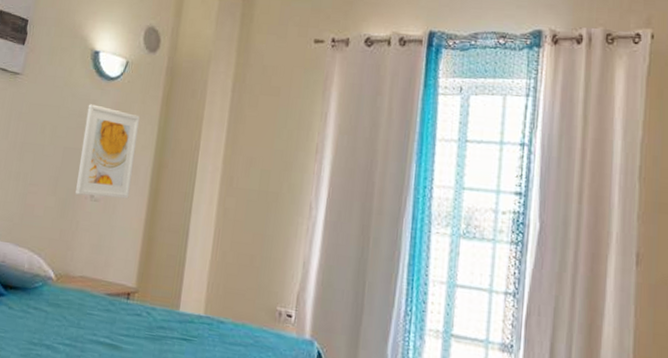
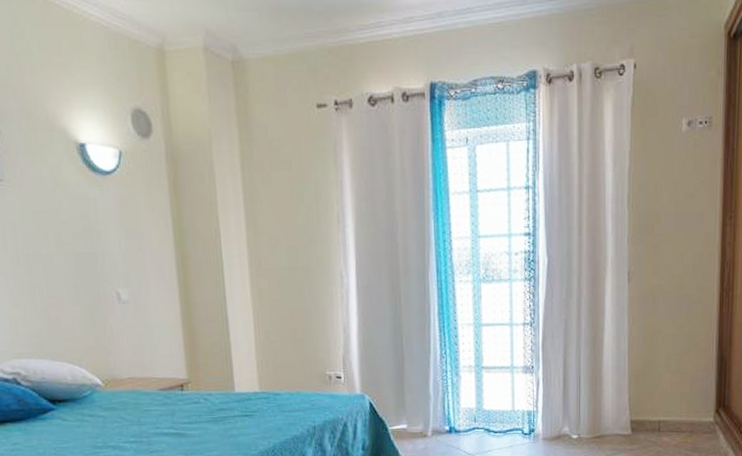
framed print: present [75,104,140,199] -> none [88,203,159,300]

